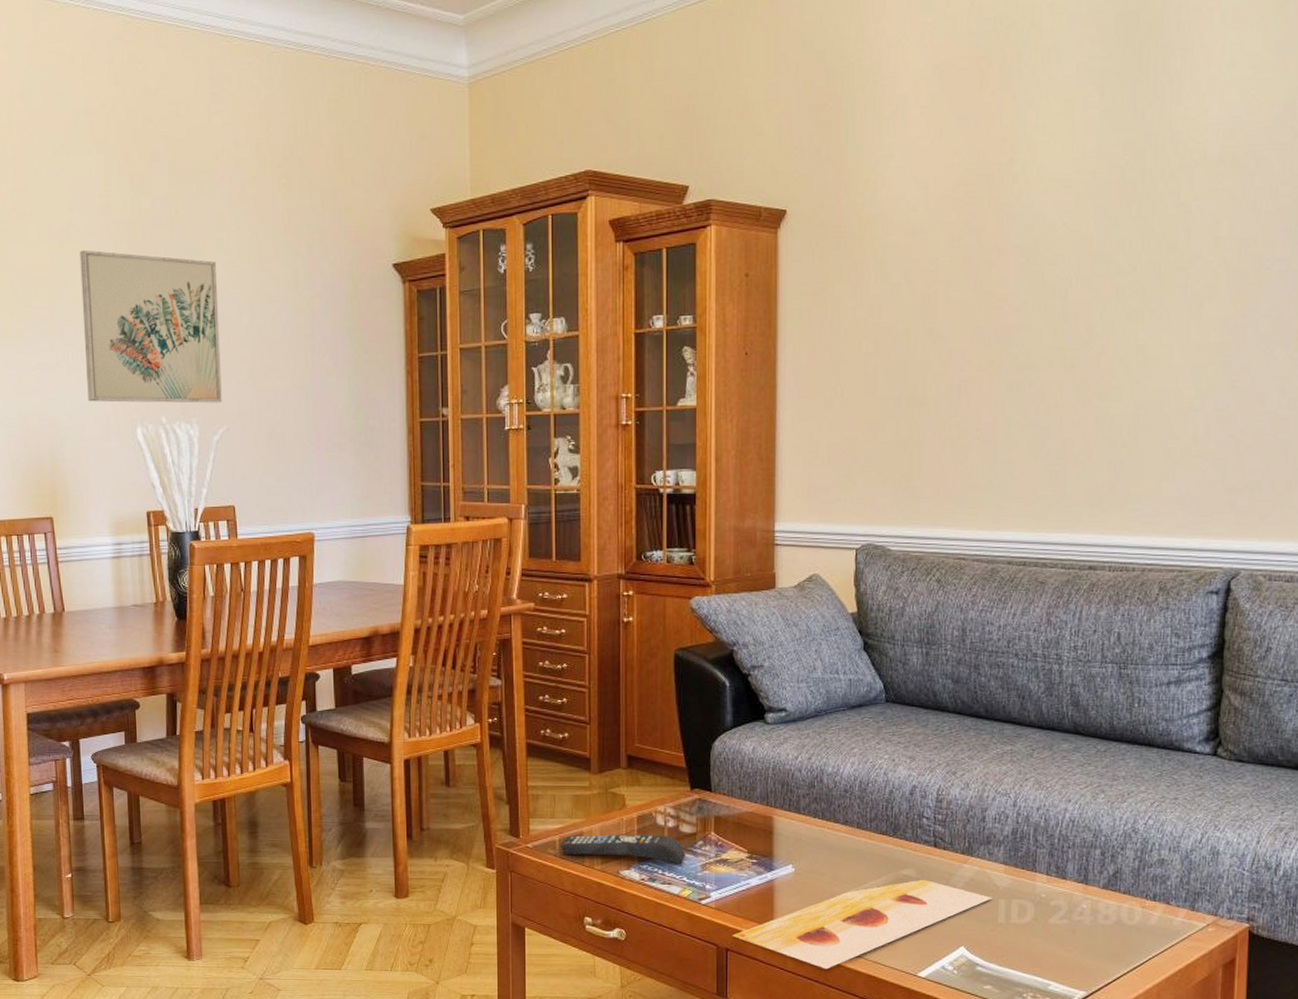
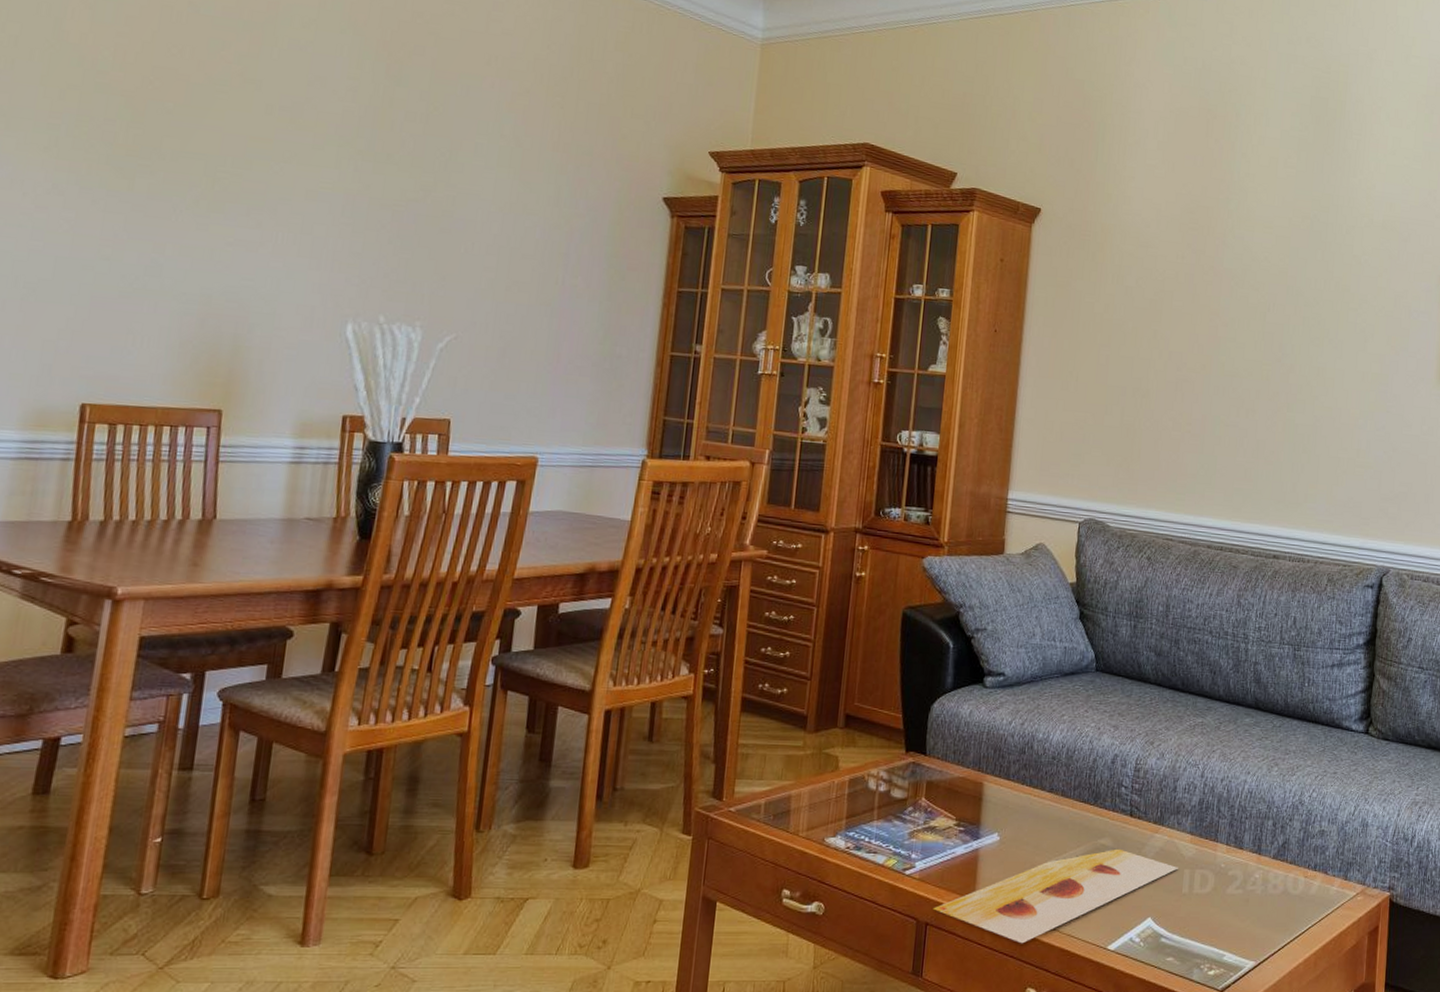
wall art: present [79,250,222,403] -> none [292,128,471,309]
remote control: present [560,834,686,864] -> none [765,798,895,832]

